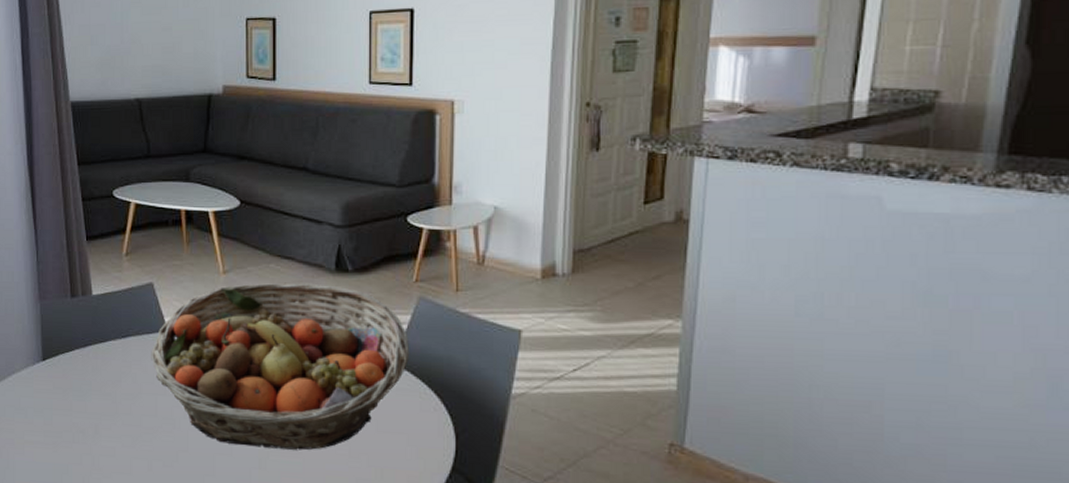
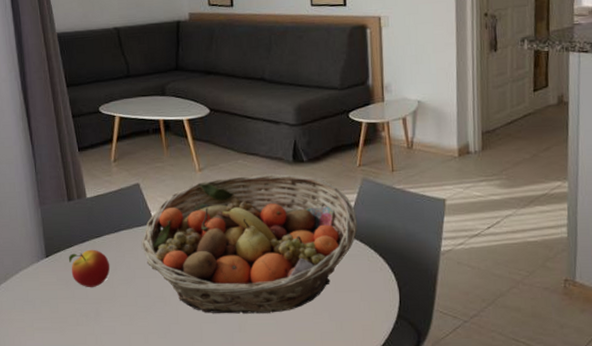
apple: none [67,355,114,401] -> present [68,249,111,288]

